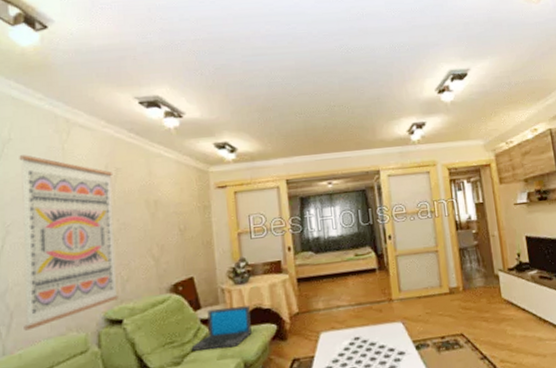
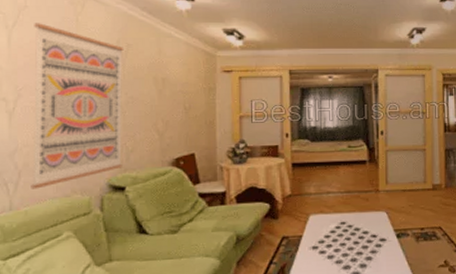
laptop: present [191,305,252,351] -> none [188,184,246,222]

